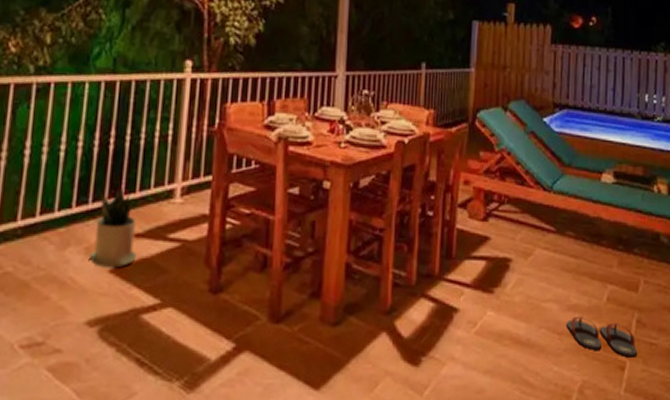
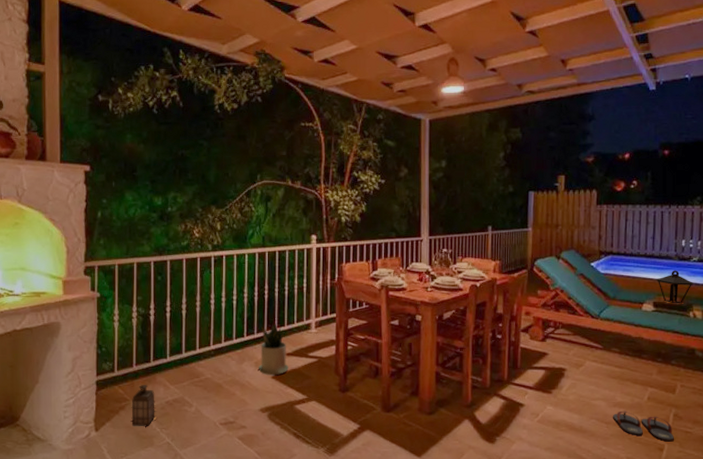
lantern: none [616,132,659,175] -> present [656,270,694,304]

